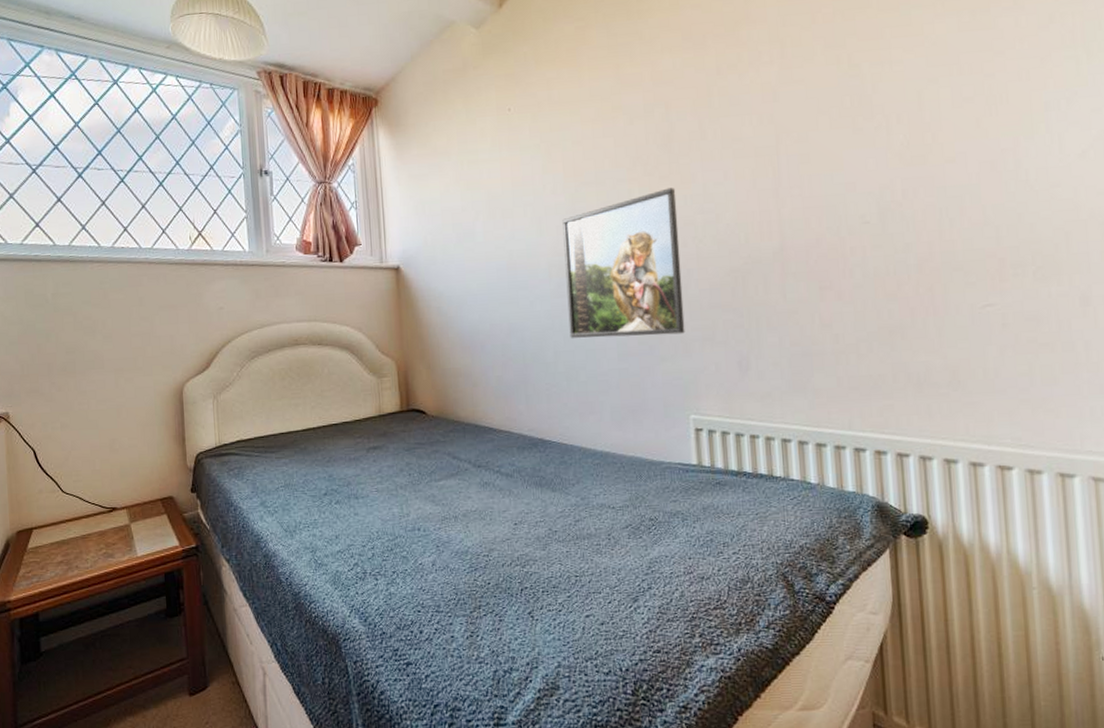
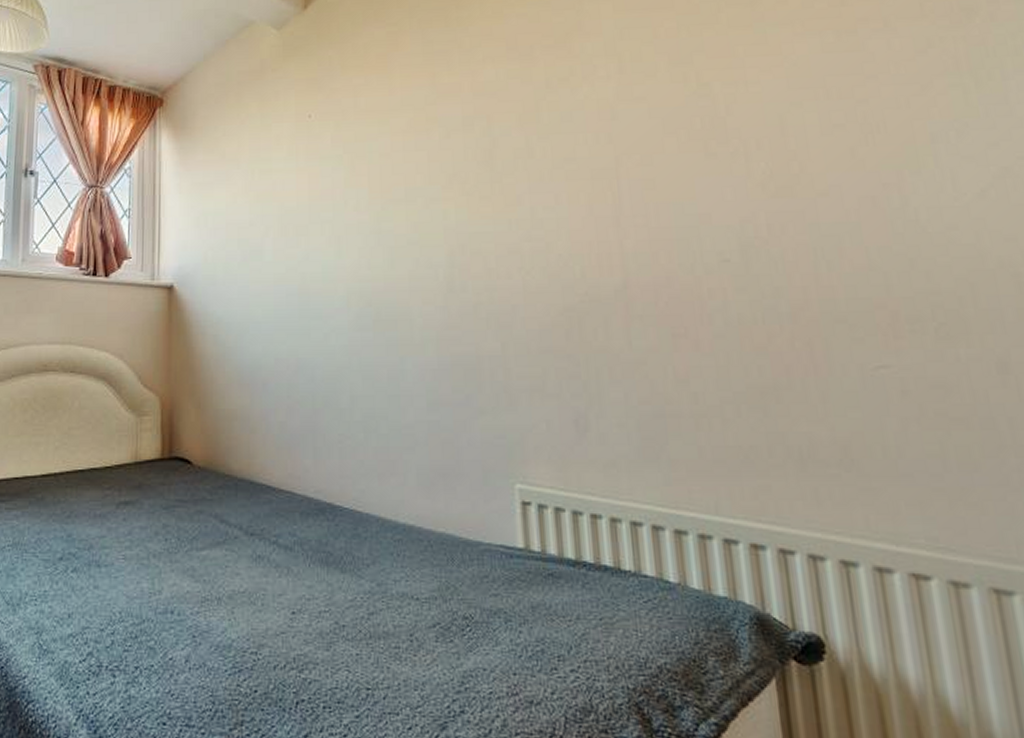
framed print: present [562,188,685,338] -> none [365,210,509,382]

